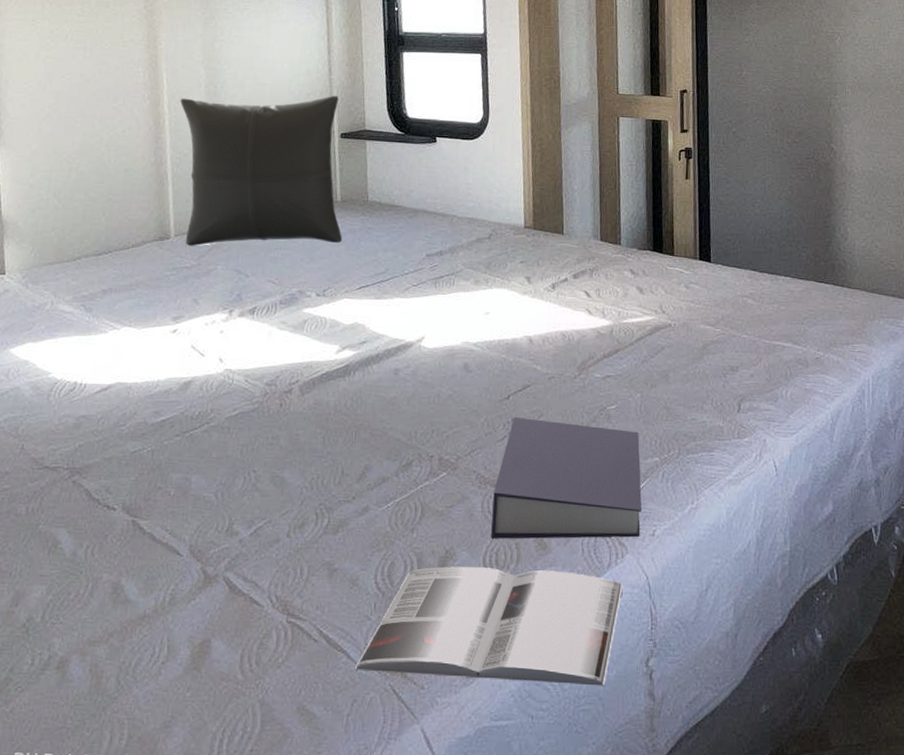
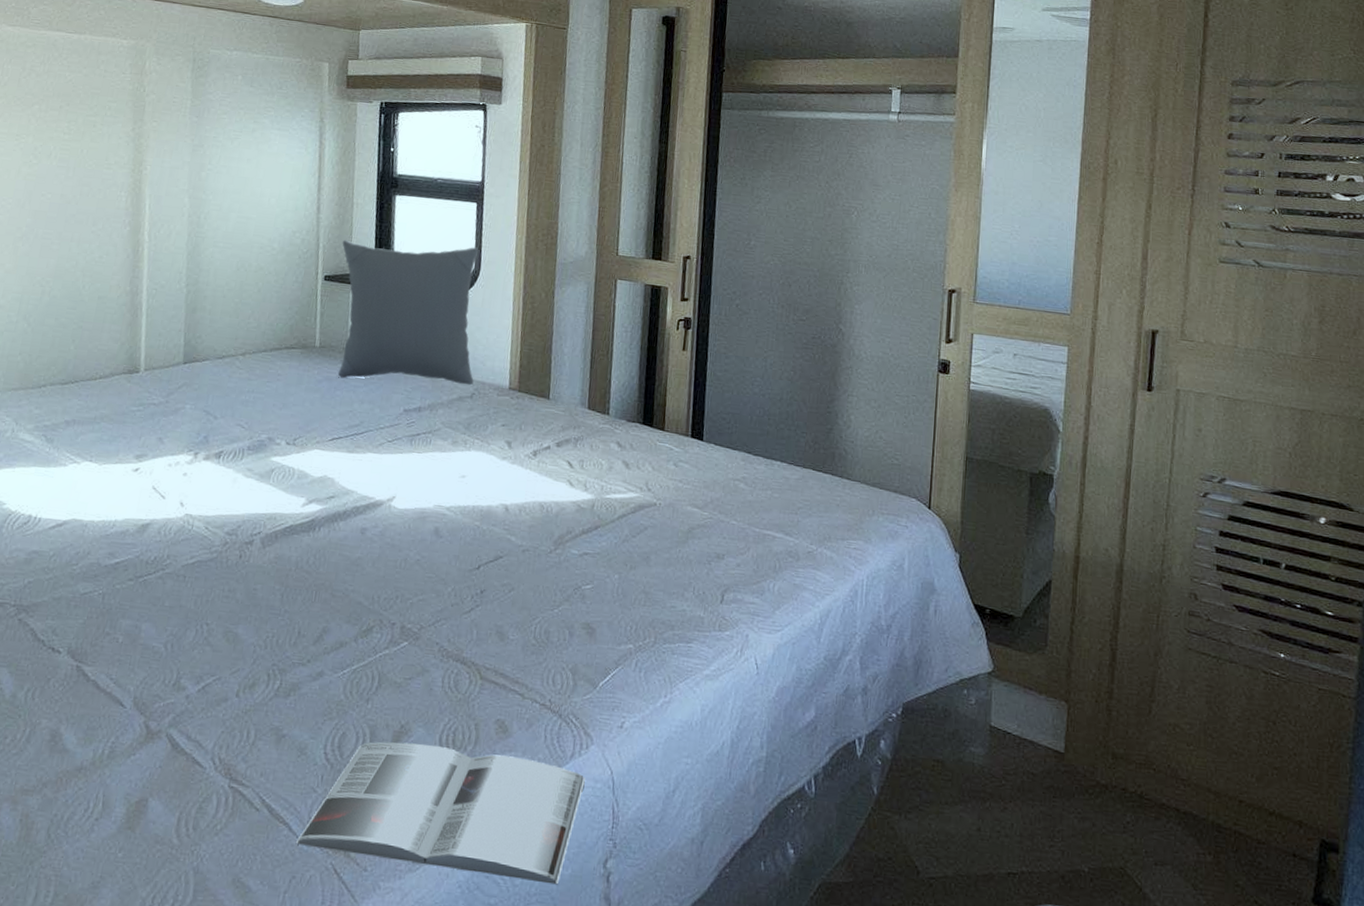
pillow: present [180,95,342,247] -> none [154,226,325,391]
pillow: none [355,96,491,230] -> present [337,240,479,386]
book: present [491,417,642,539] -> none [449,589,614,728]

